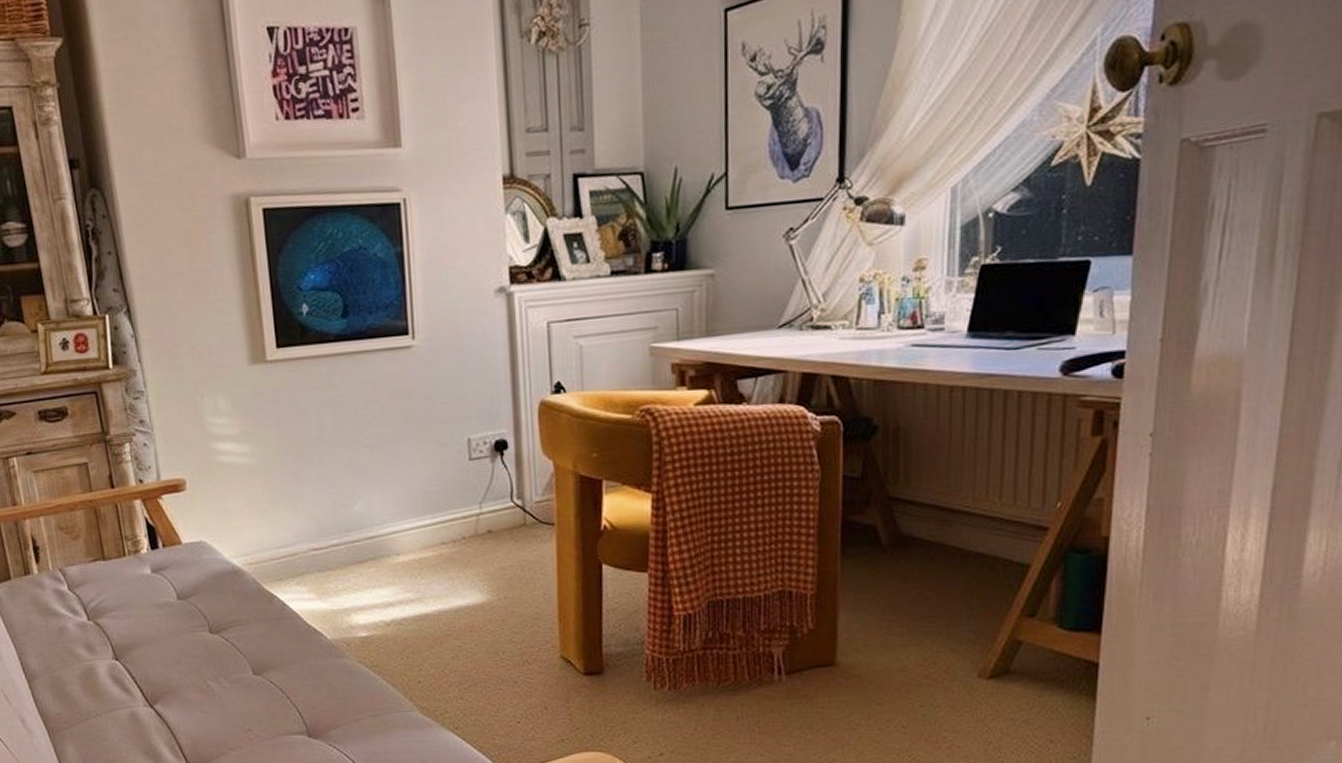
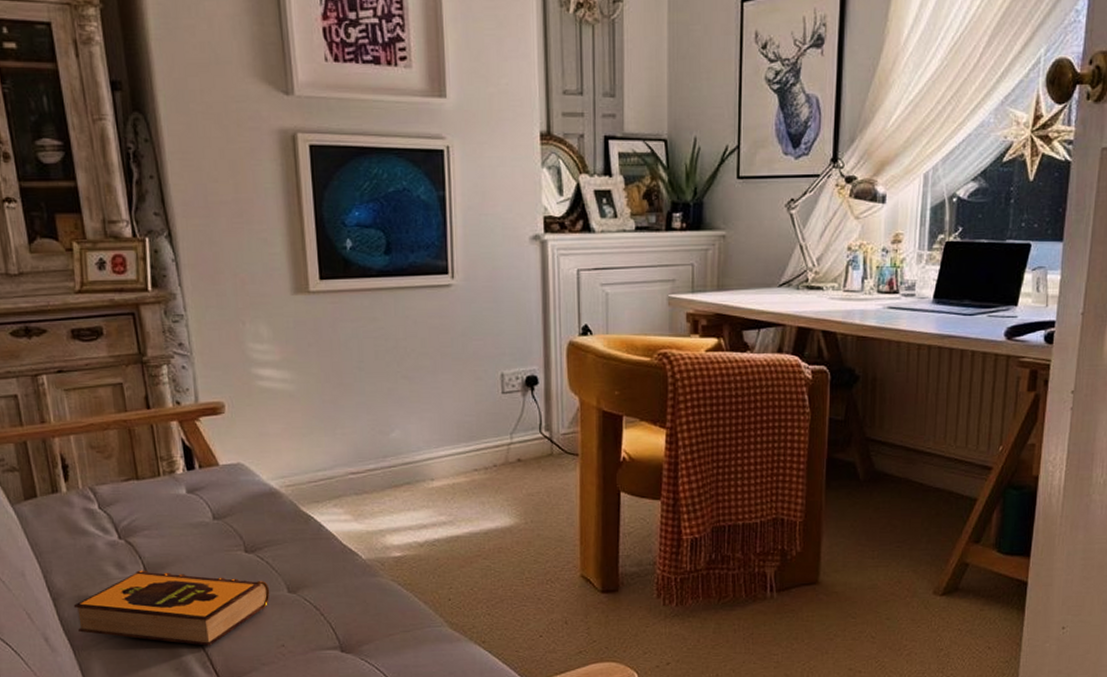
hardback book: none [47,651,236,729] -> present [73,570,270,646]

